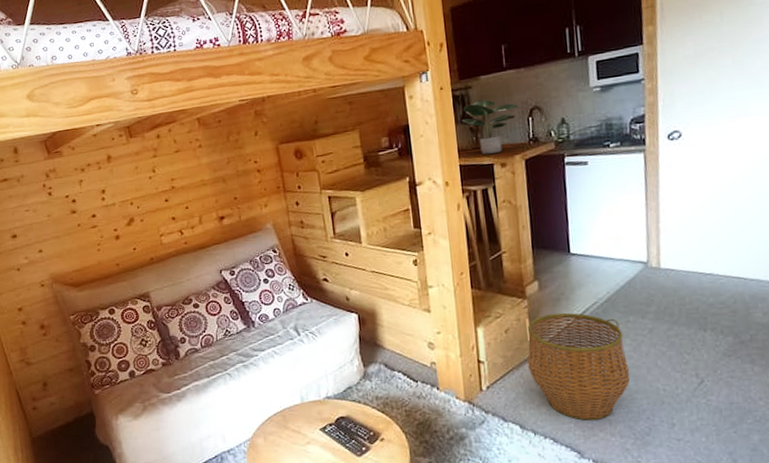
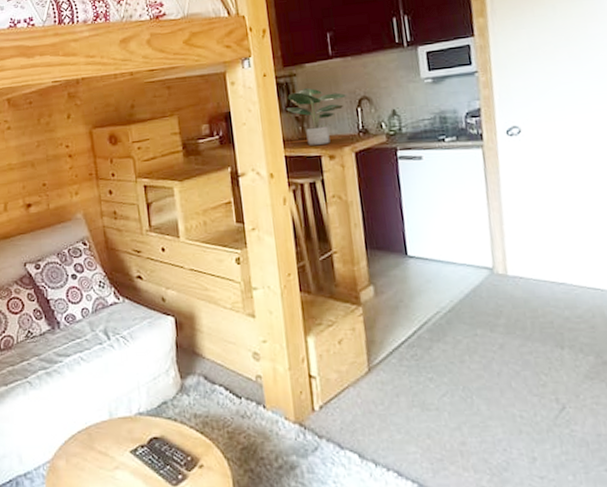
basket: present [527,312,630,420] -> none [363,322,482,450]

